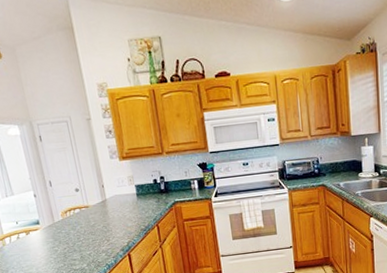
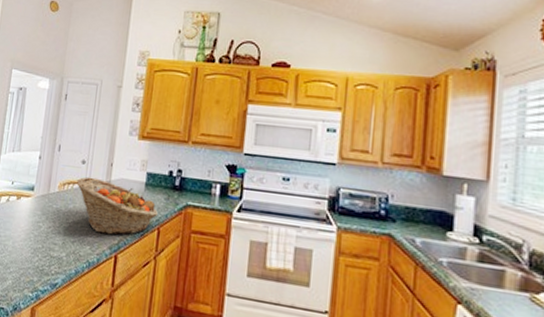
fruit basket: none [76,200,154,242] -> present [77,177,158,236]

